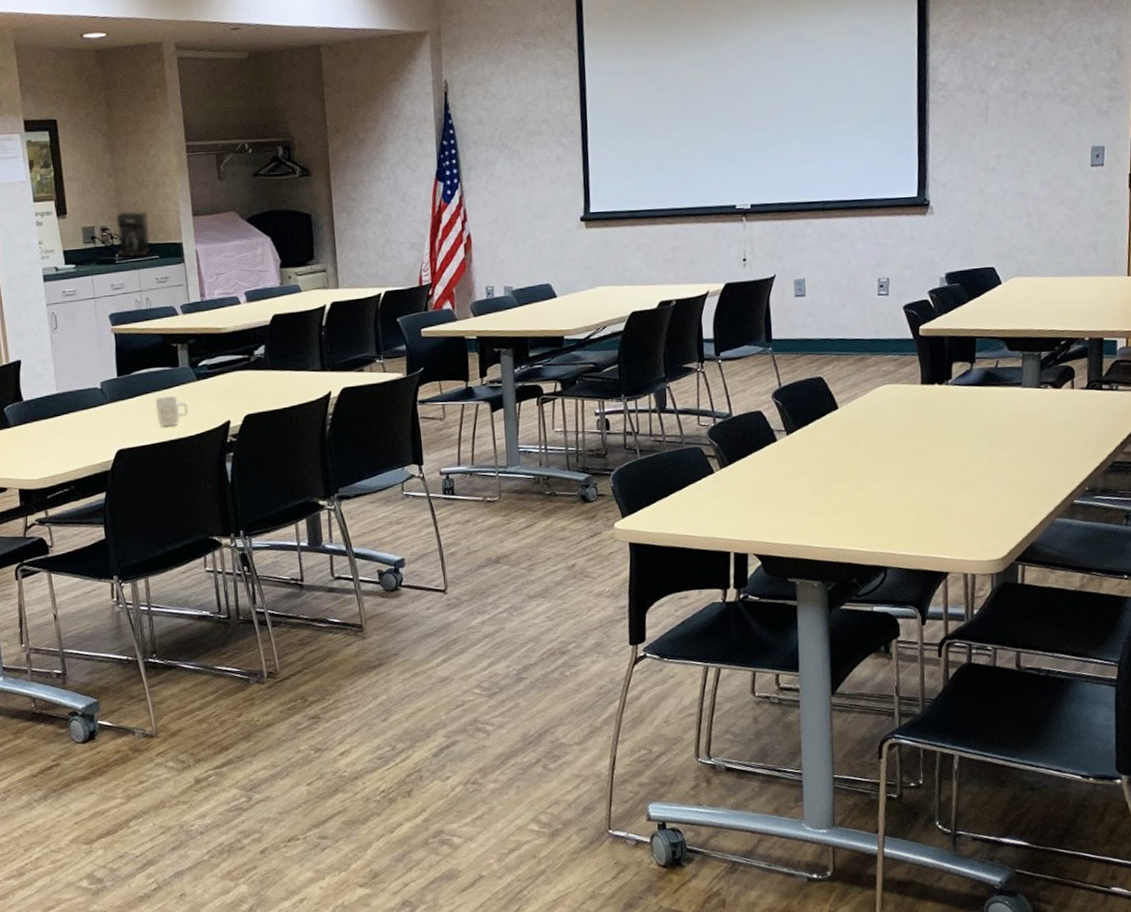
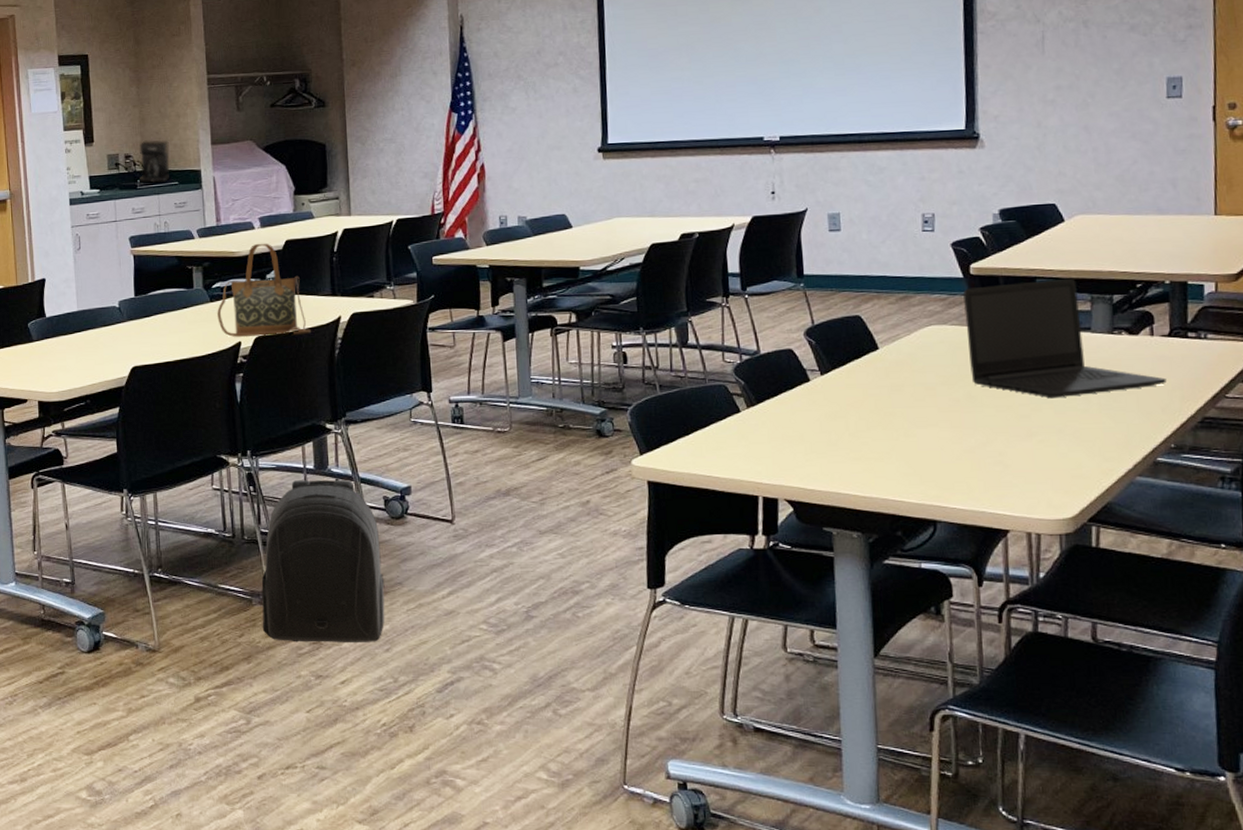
mug: present [155,396,189,426] -> none [169,317,201,345]
handbag: none [204,318,301,416] -> present [217,243,311,337]
backpack: none [258,555,382,718] -> present [261,479,385,643]
laptop: none [913,337,1084,450] -> present [963,278,1167,399]

